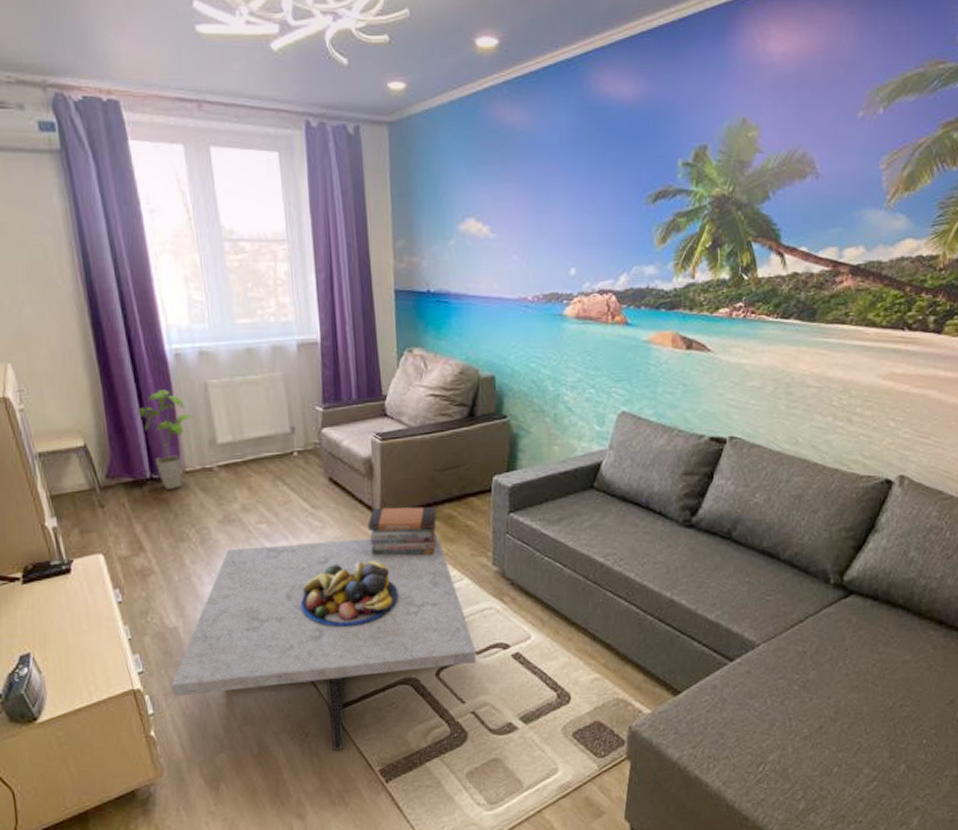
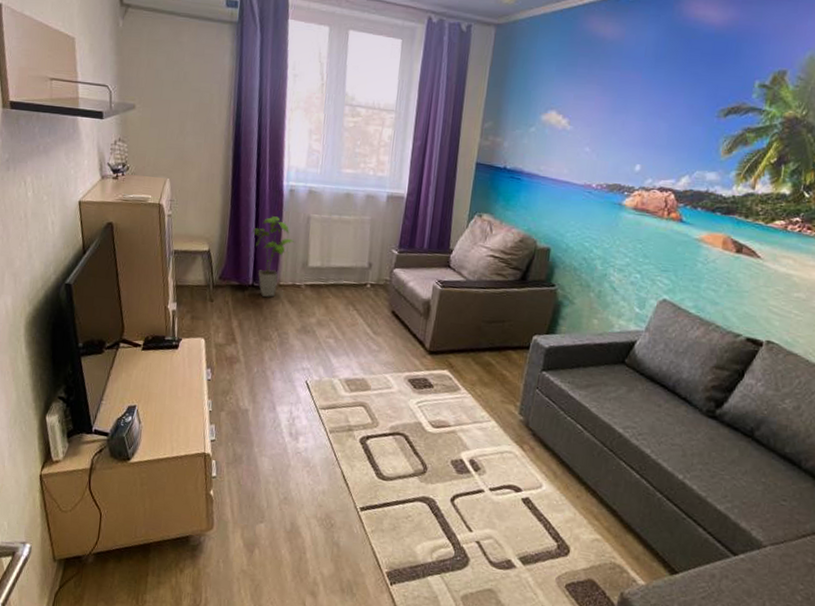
coffee table: present [171,533,476,751] -> none [233,355,490,546]
fruit bowl: present [300,560,399,627] -> none [348,385,432,442]
book stack: present [367,506,438,556] -> none [415,343,478,394]

